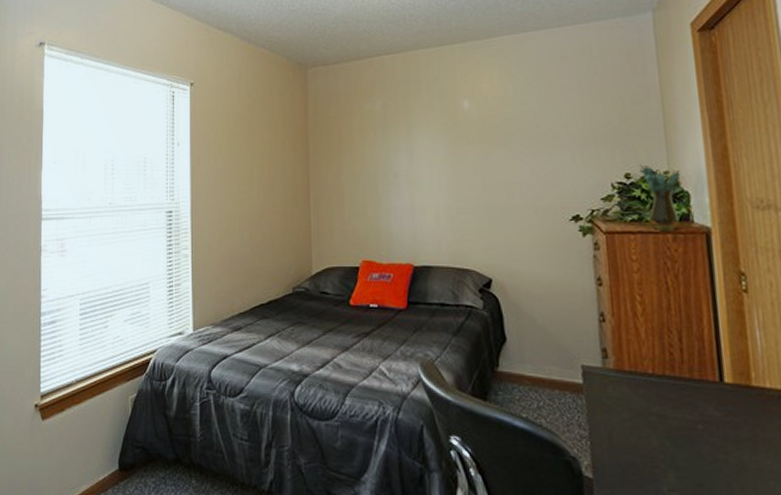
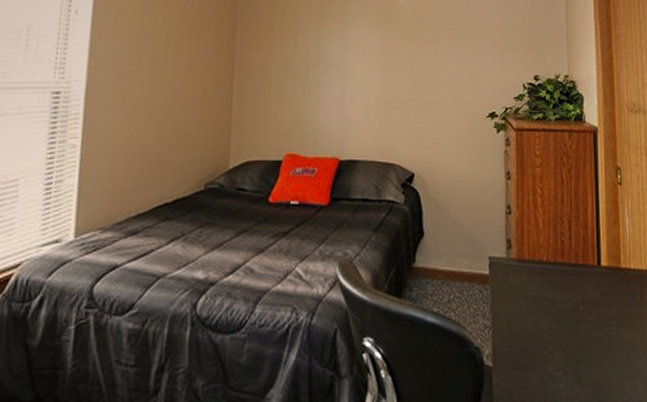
vase: present [640,164,681,232] -> none [546,68,577,130]

